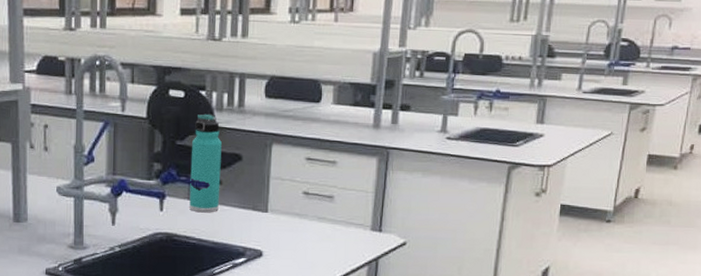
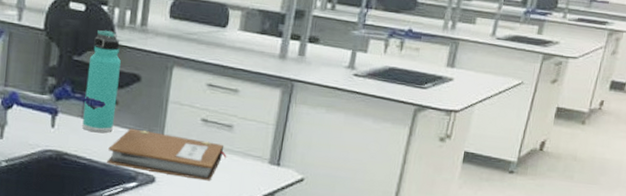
notebook: none [215,206,330,252] -> present [107,128,227,181]

